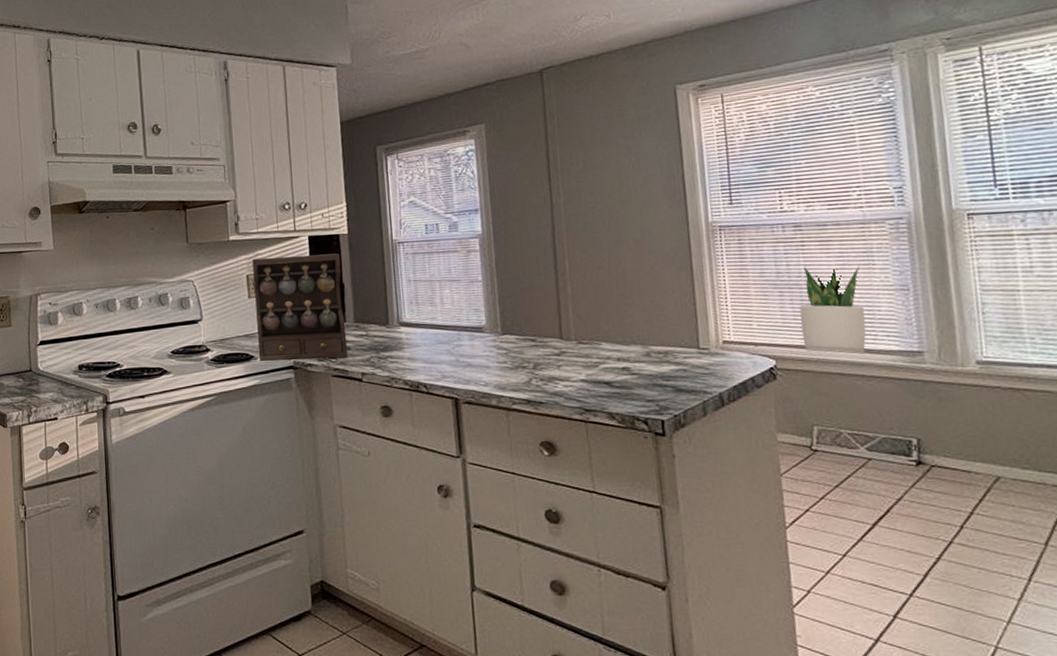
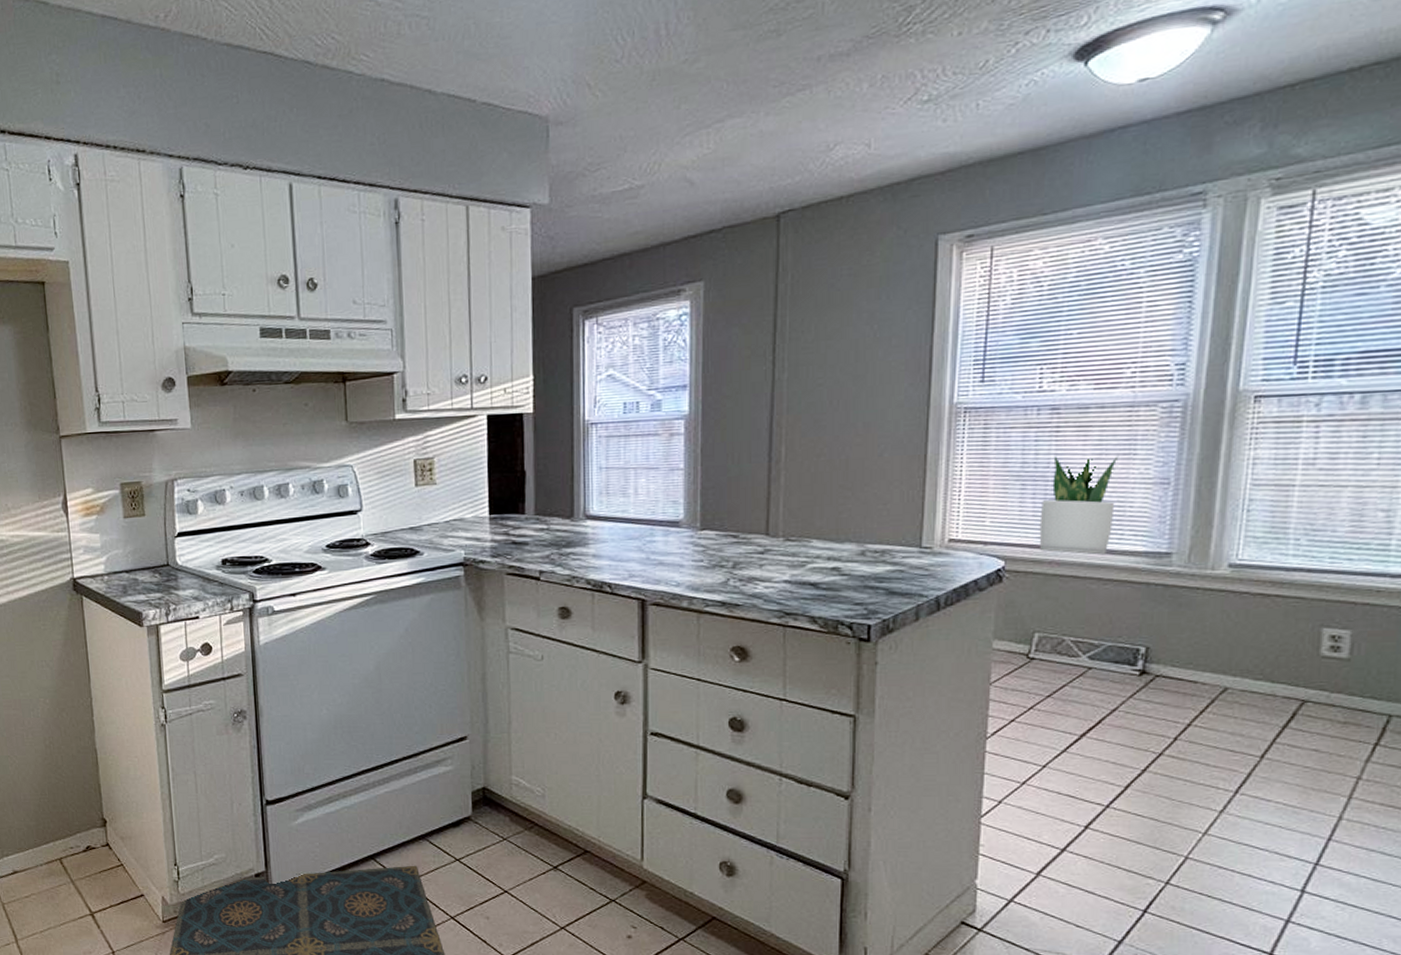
spice rack: present [252,253,348,362] -> none [421,436,526,558]

